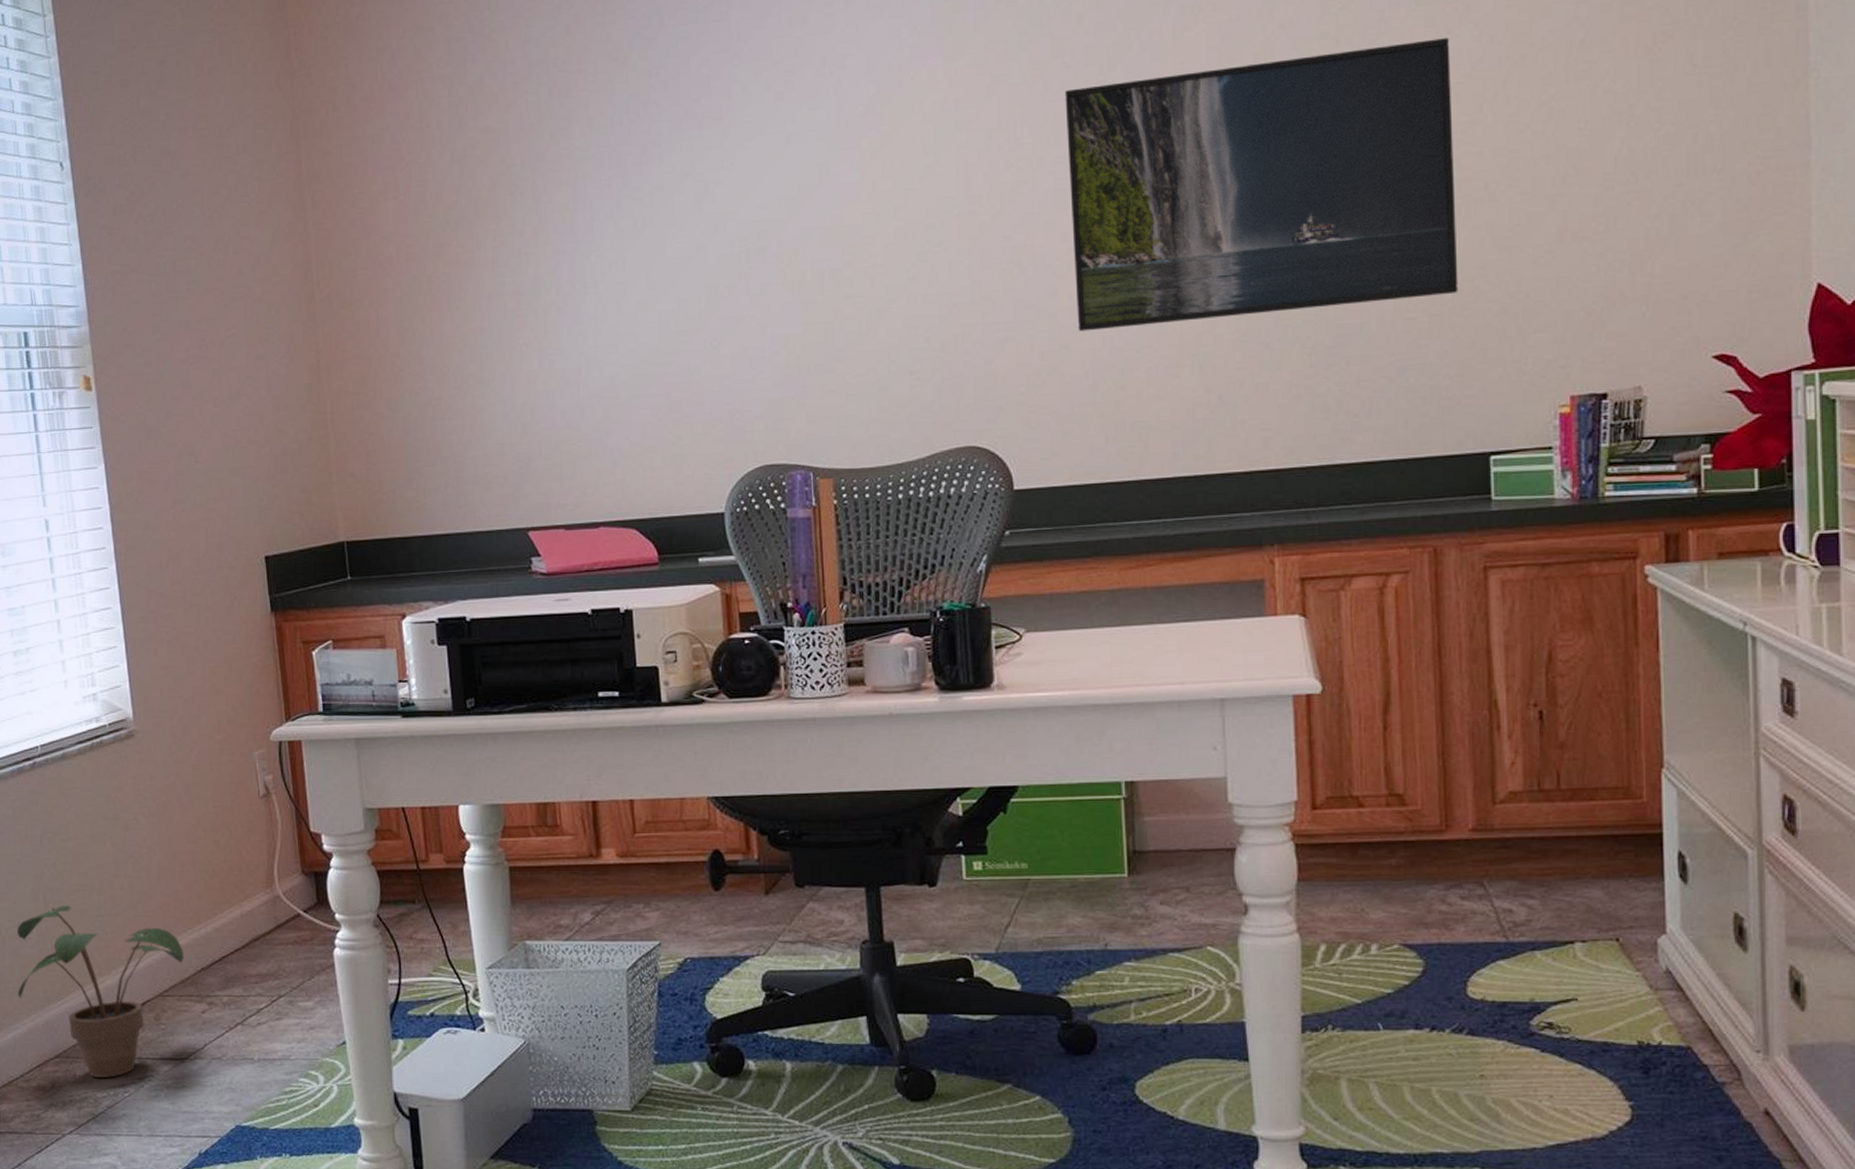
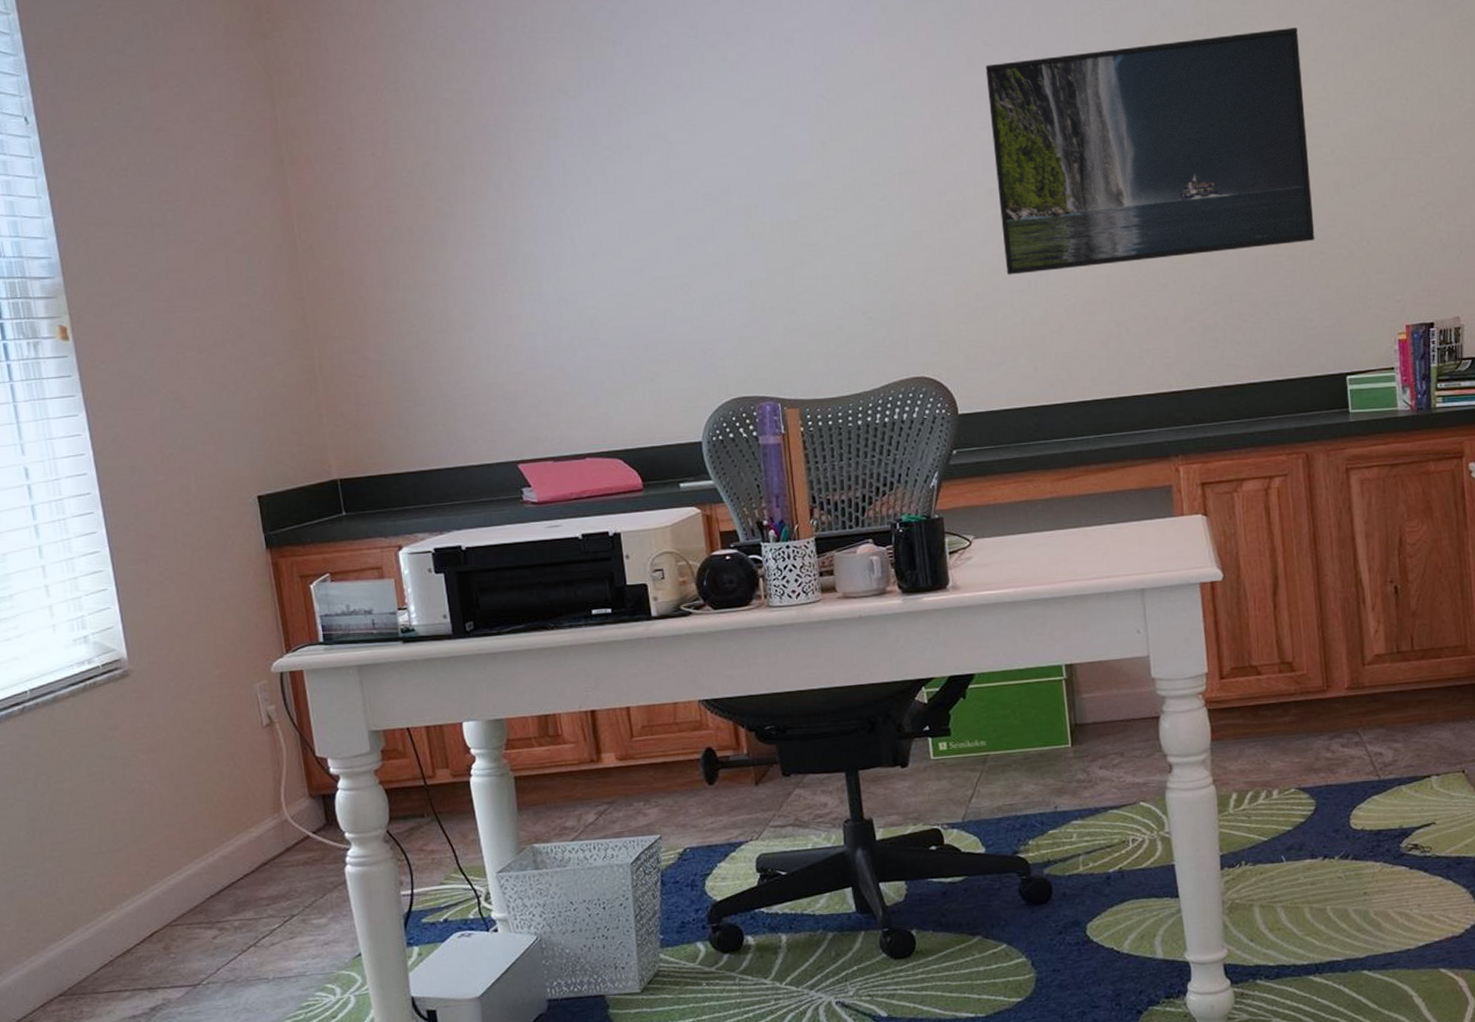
potted plant: present [17,904,185,1078] -> none [12,844,193,1012]

